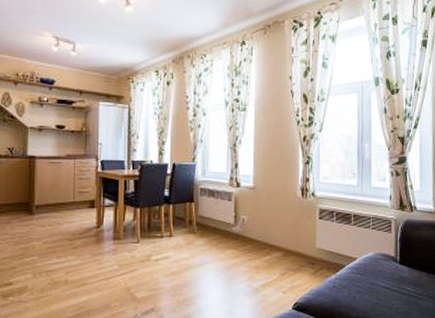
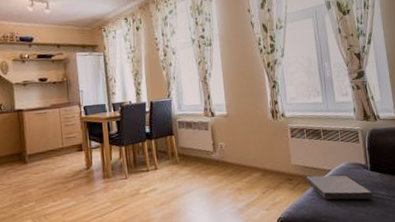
book: none [329,261,400,295] -> present [305,175,374,201]

